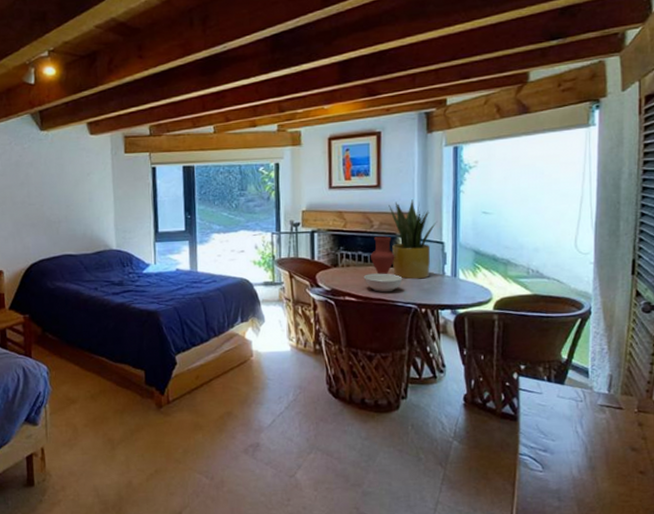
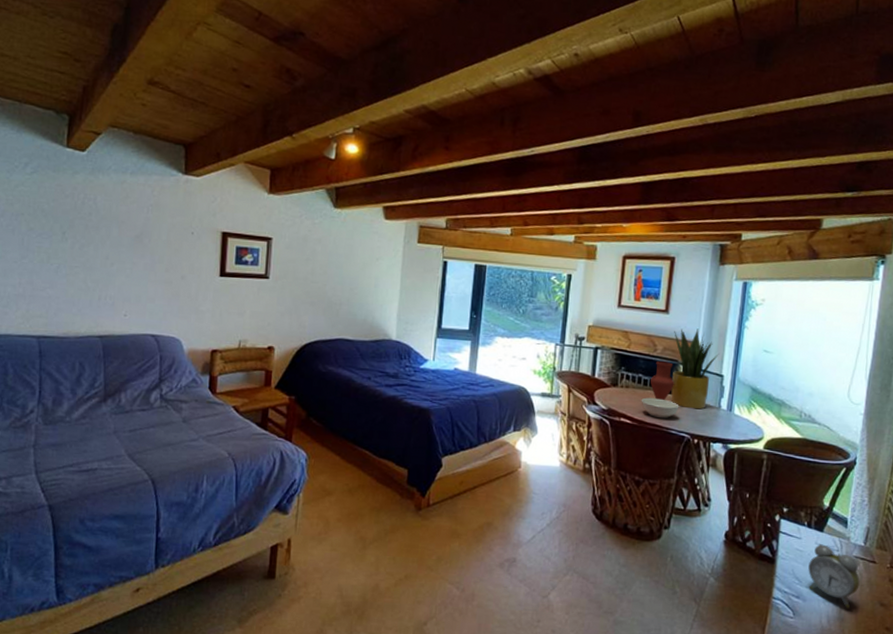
alarm clock: none [553,396,608,456] -> present [808,544,860,608]

